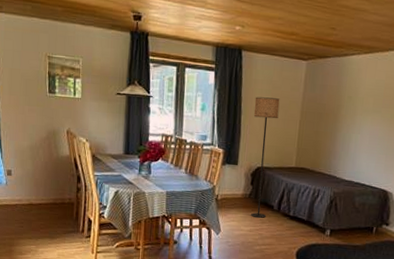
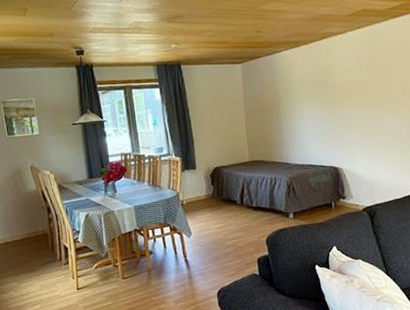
floor lamp: present [251,96,280,218] -> none [200,102,231,215]

